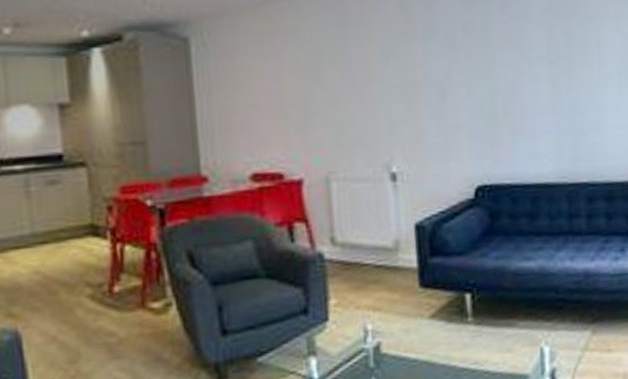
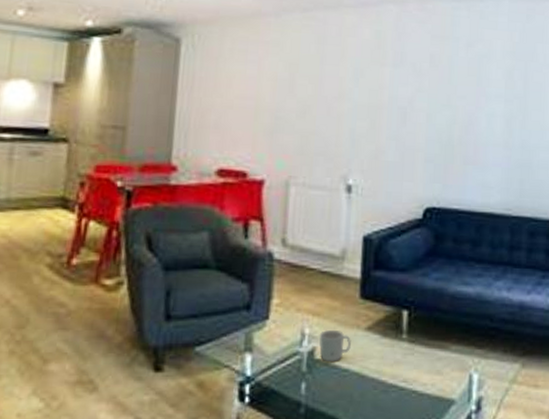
mug: none [382,322,417,356] -> present [319,329,351,363]

